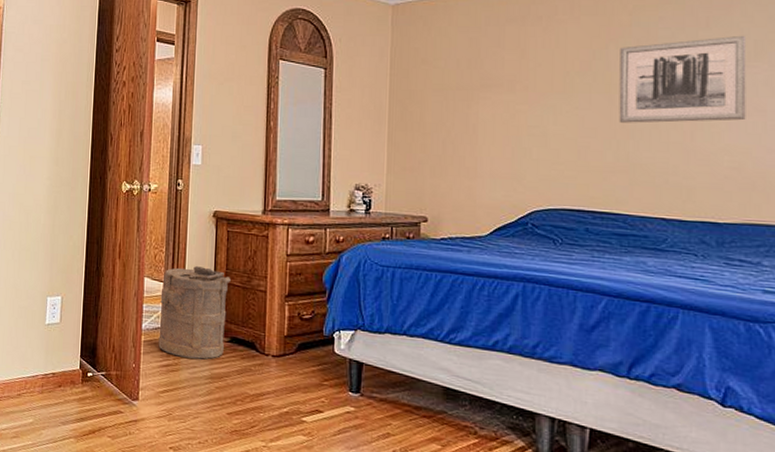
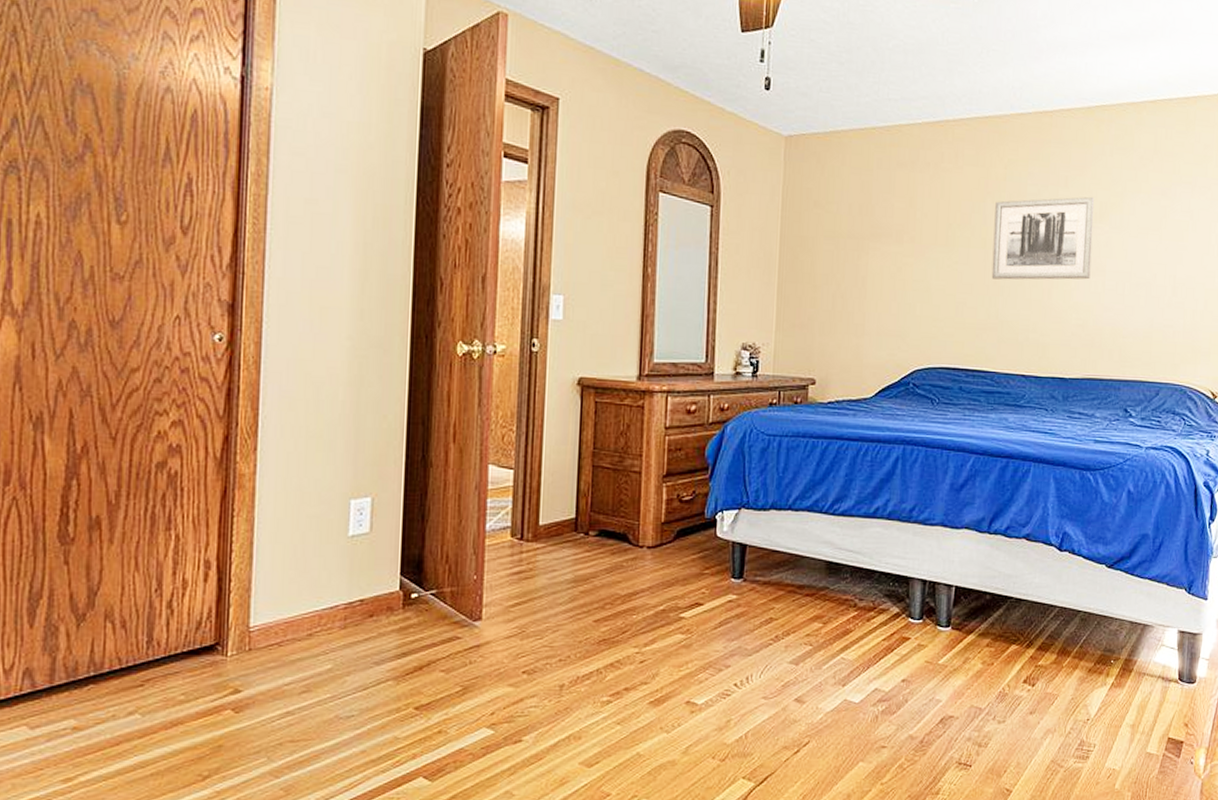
laundry hamper: present [158,265,231,360] -> none [507,446,599,560]

